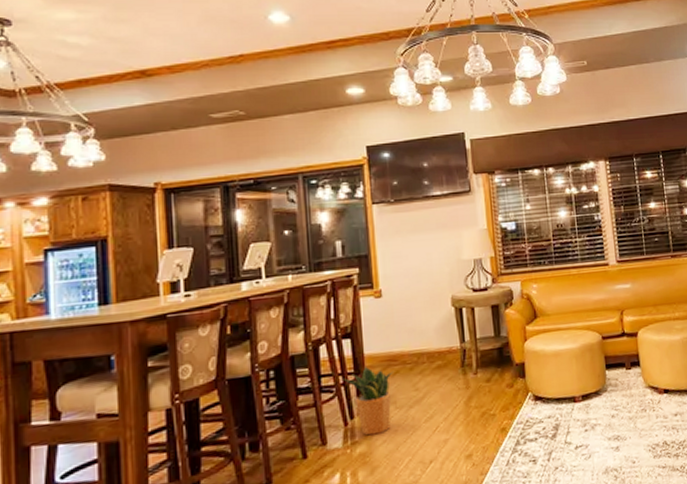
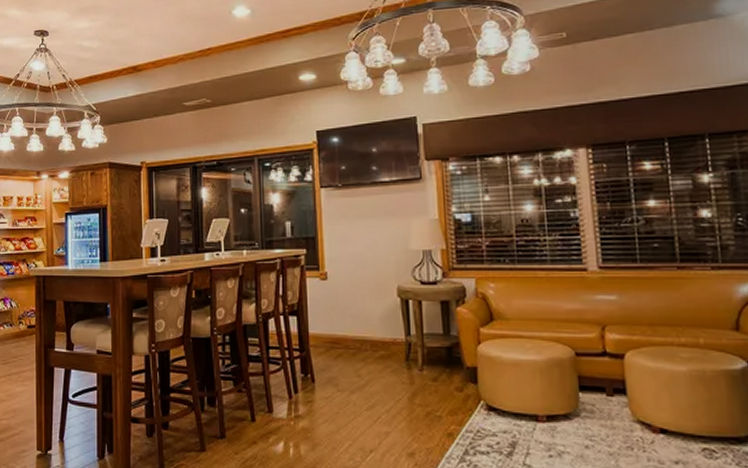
potted plant: present [343,366,393,436] -> none [289,344,336,413]

